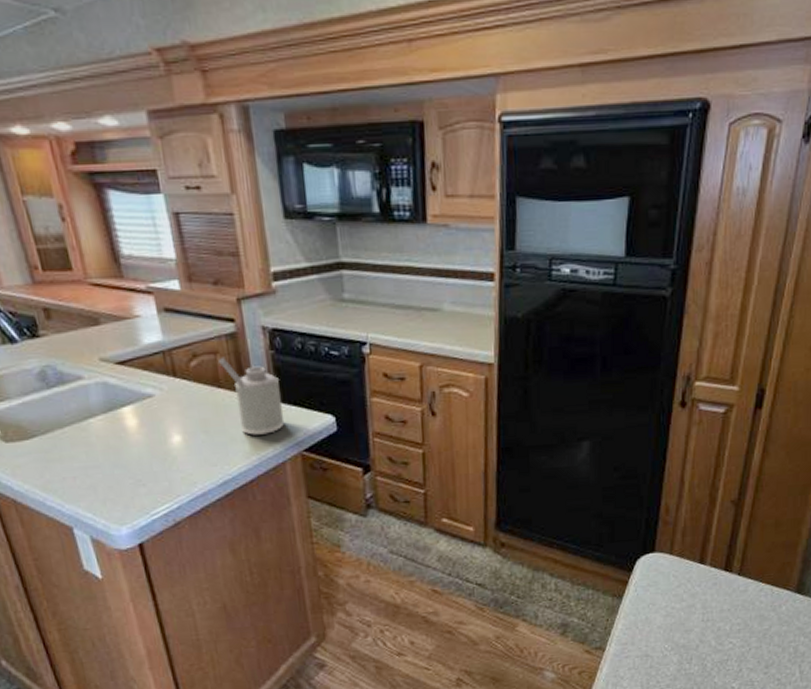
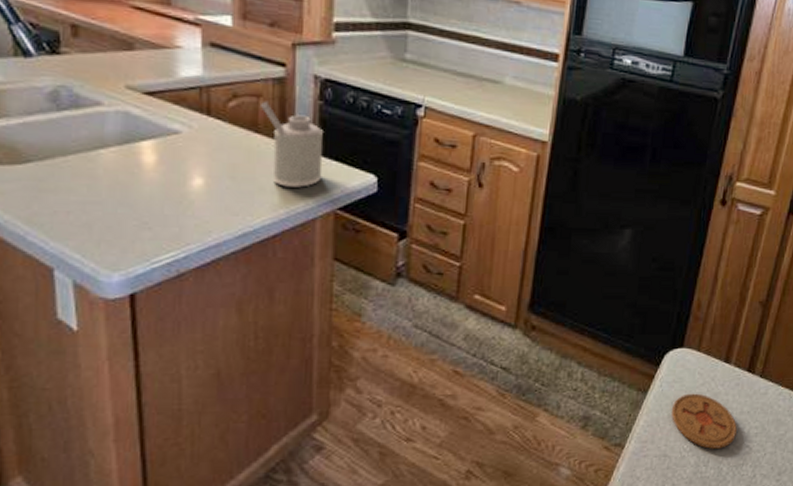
coaster: none [650,595,718,647] -> present [671,393,737,449]

